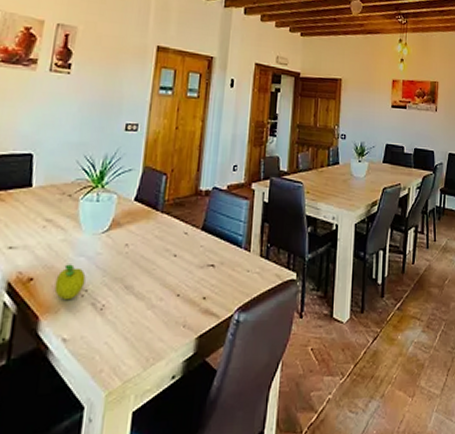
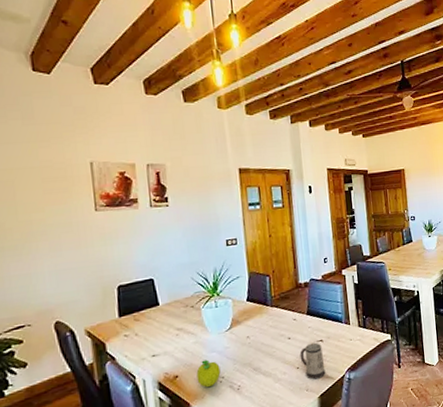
mug: none [183,266,212,314] -> present [300,342,326,380]

